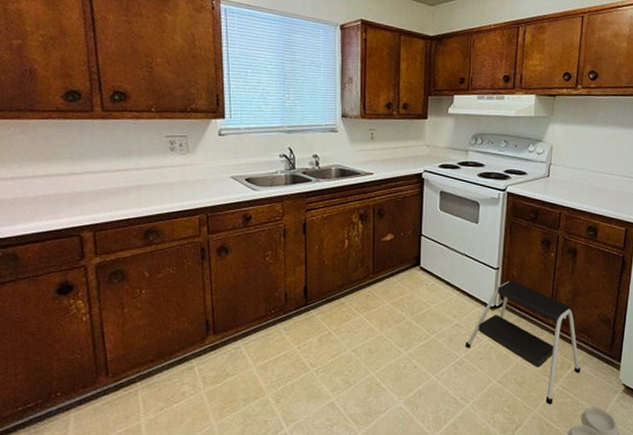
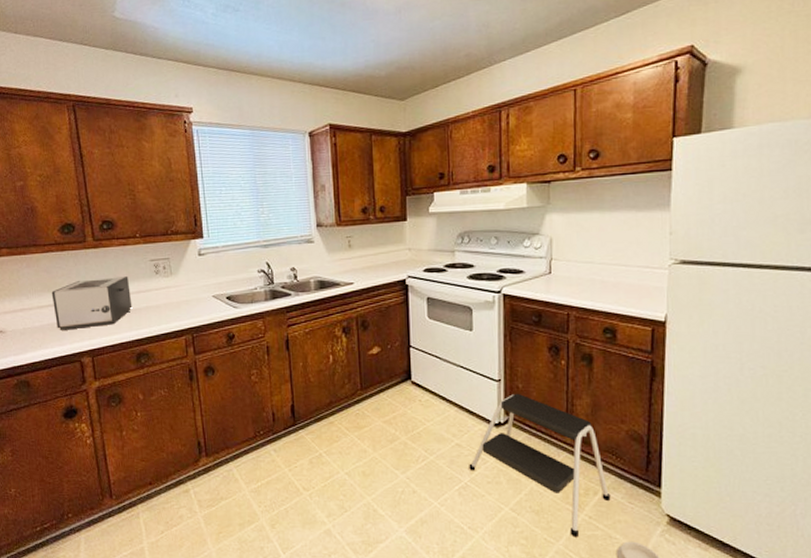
toaster: none [49,151,143,203] -> present [51,277,133,330]

